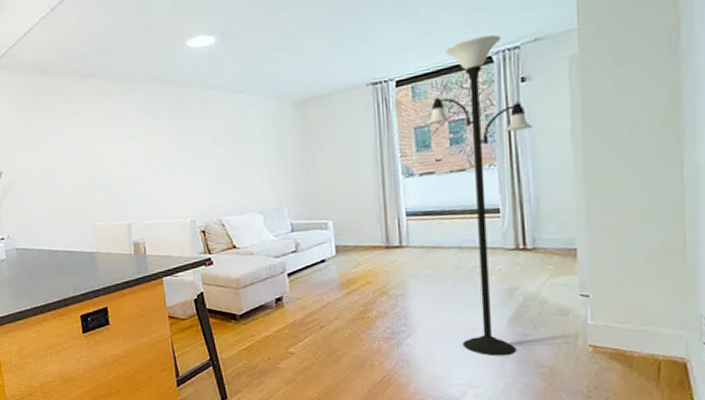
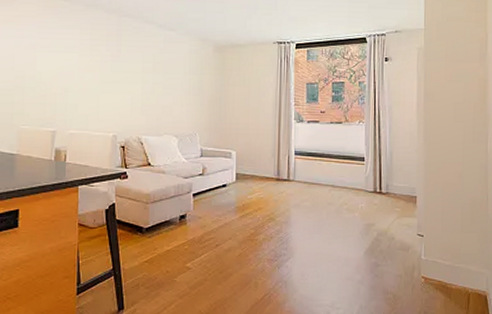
floor lamp: present [427,35,532,356] -> none [316,21,391,282]

